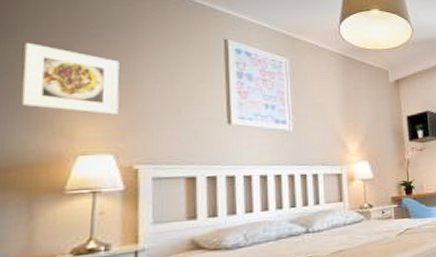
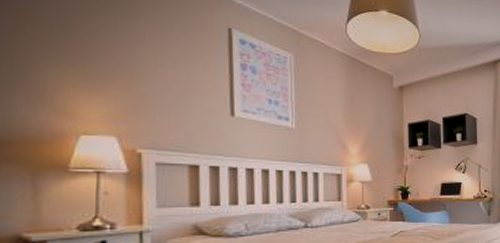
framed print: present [21,42,120,115] -> none [19,12,121,97]

